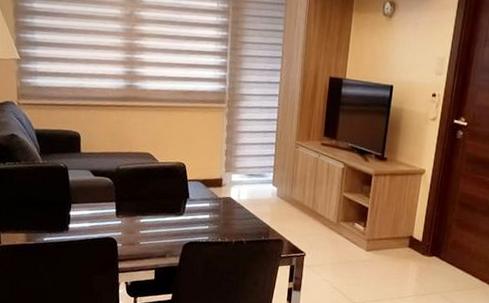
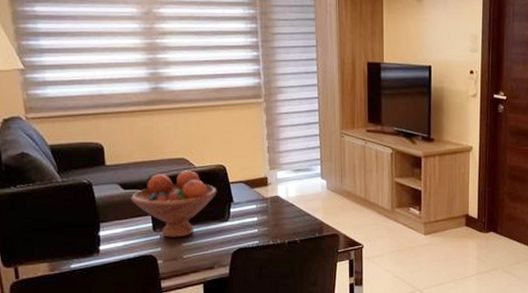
fruit bowl: none [99,164,176,226] -> present [131,170,217,238]

